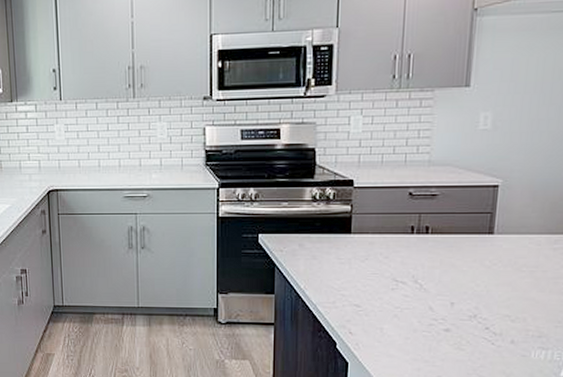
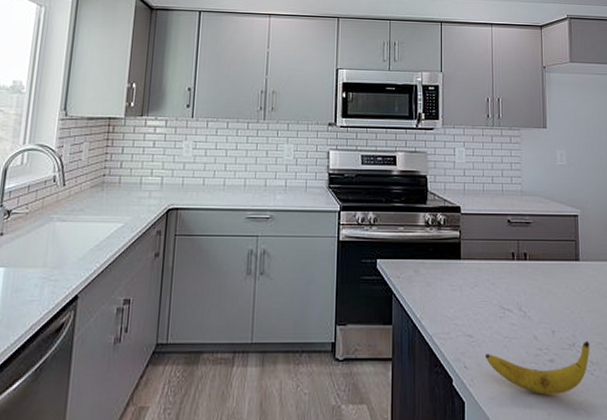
banana: none [373,312,495,360] -> present [486,340,590,395]

